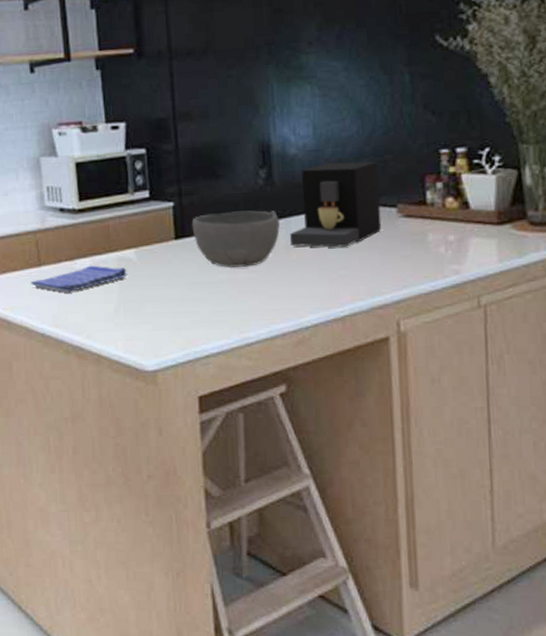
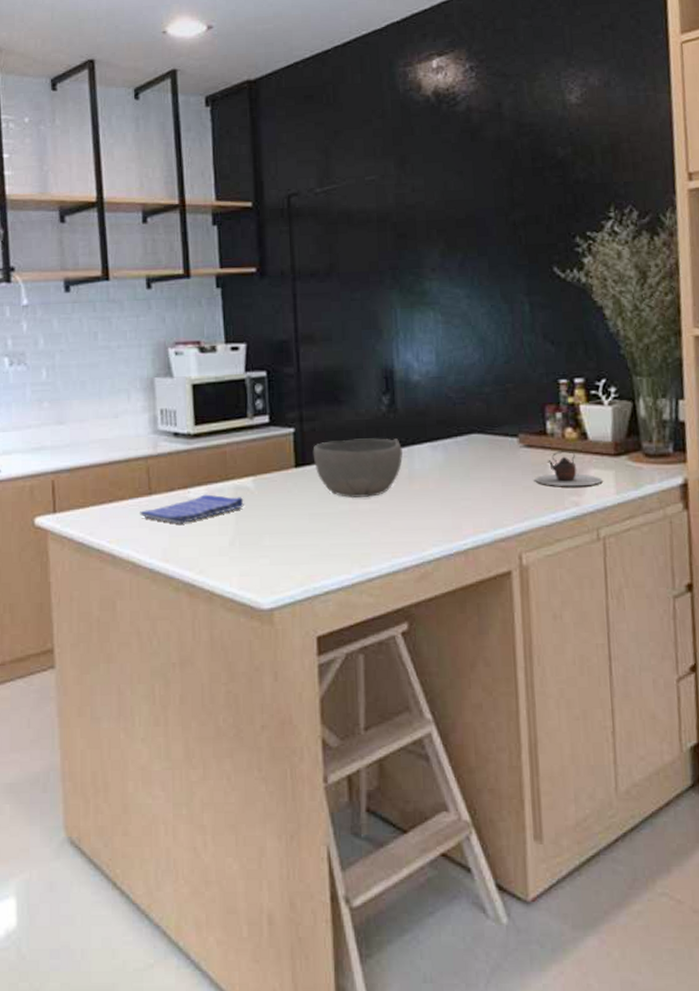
coffee maker: present [290,161,382,248] -> none [413,389,504,478]
teapot: none [414,219,485,256] -> present [535,450,603,487]

